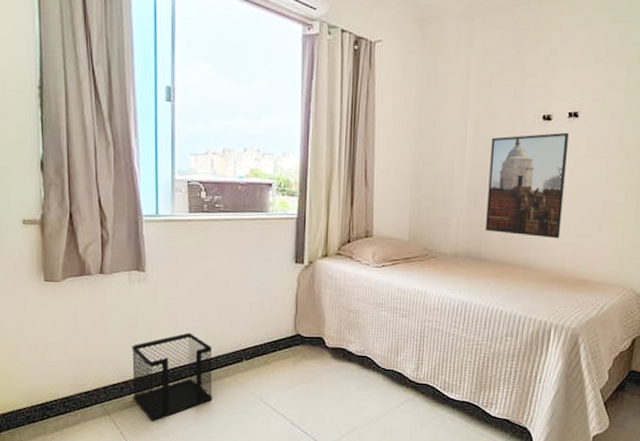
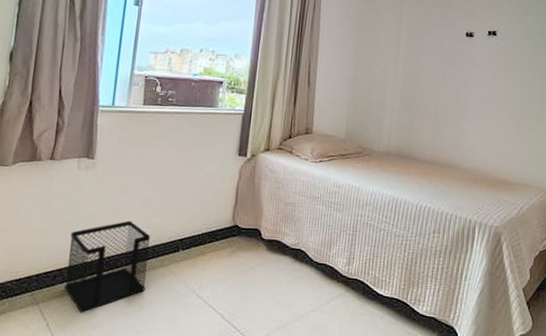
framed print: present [486,132,569,239] -> none [415,48,488,142]

